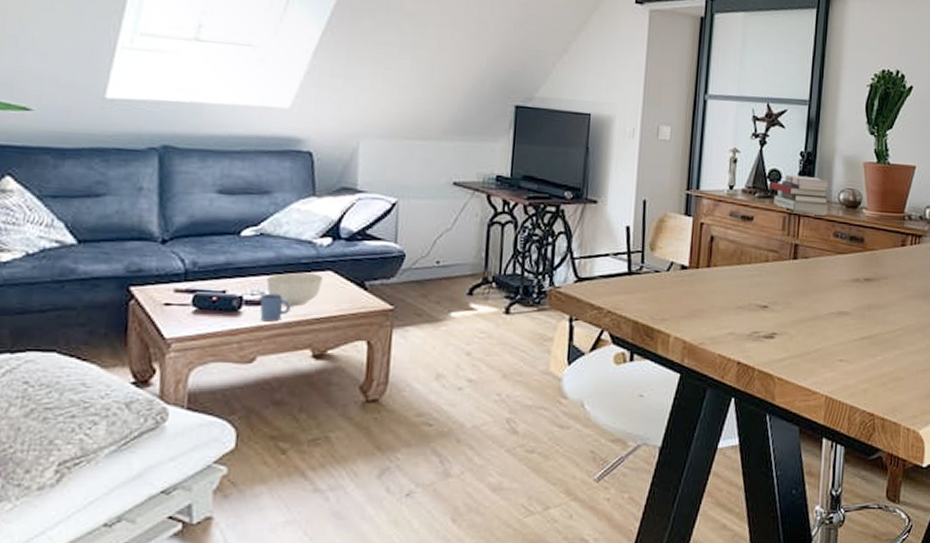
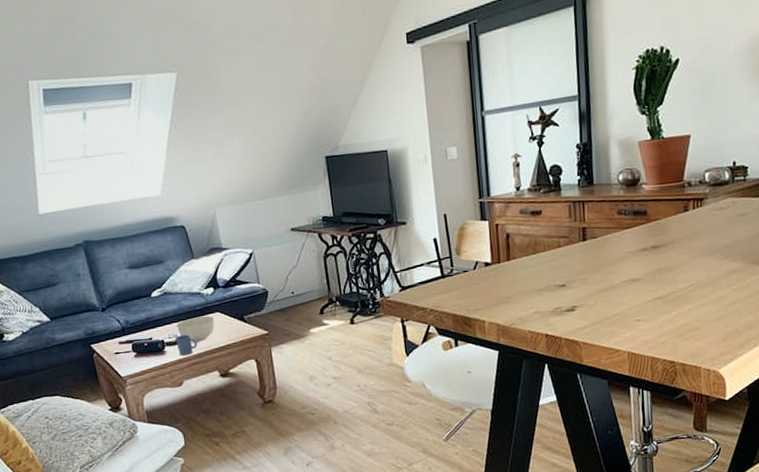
books: present [770,174,829,217] -> none [553,164,611,201]

